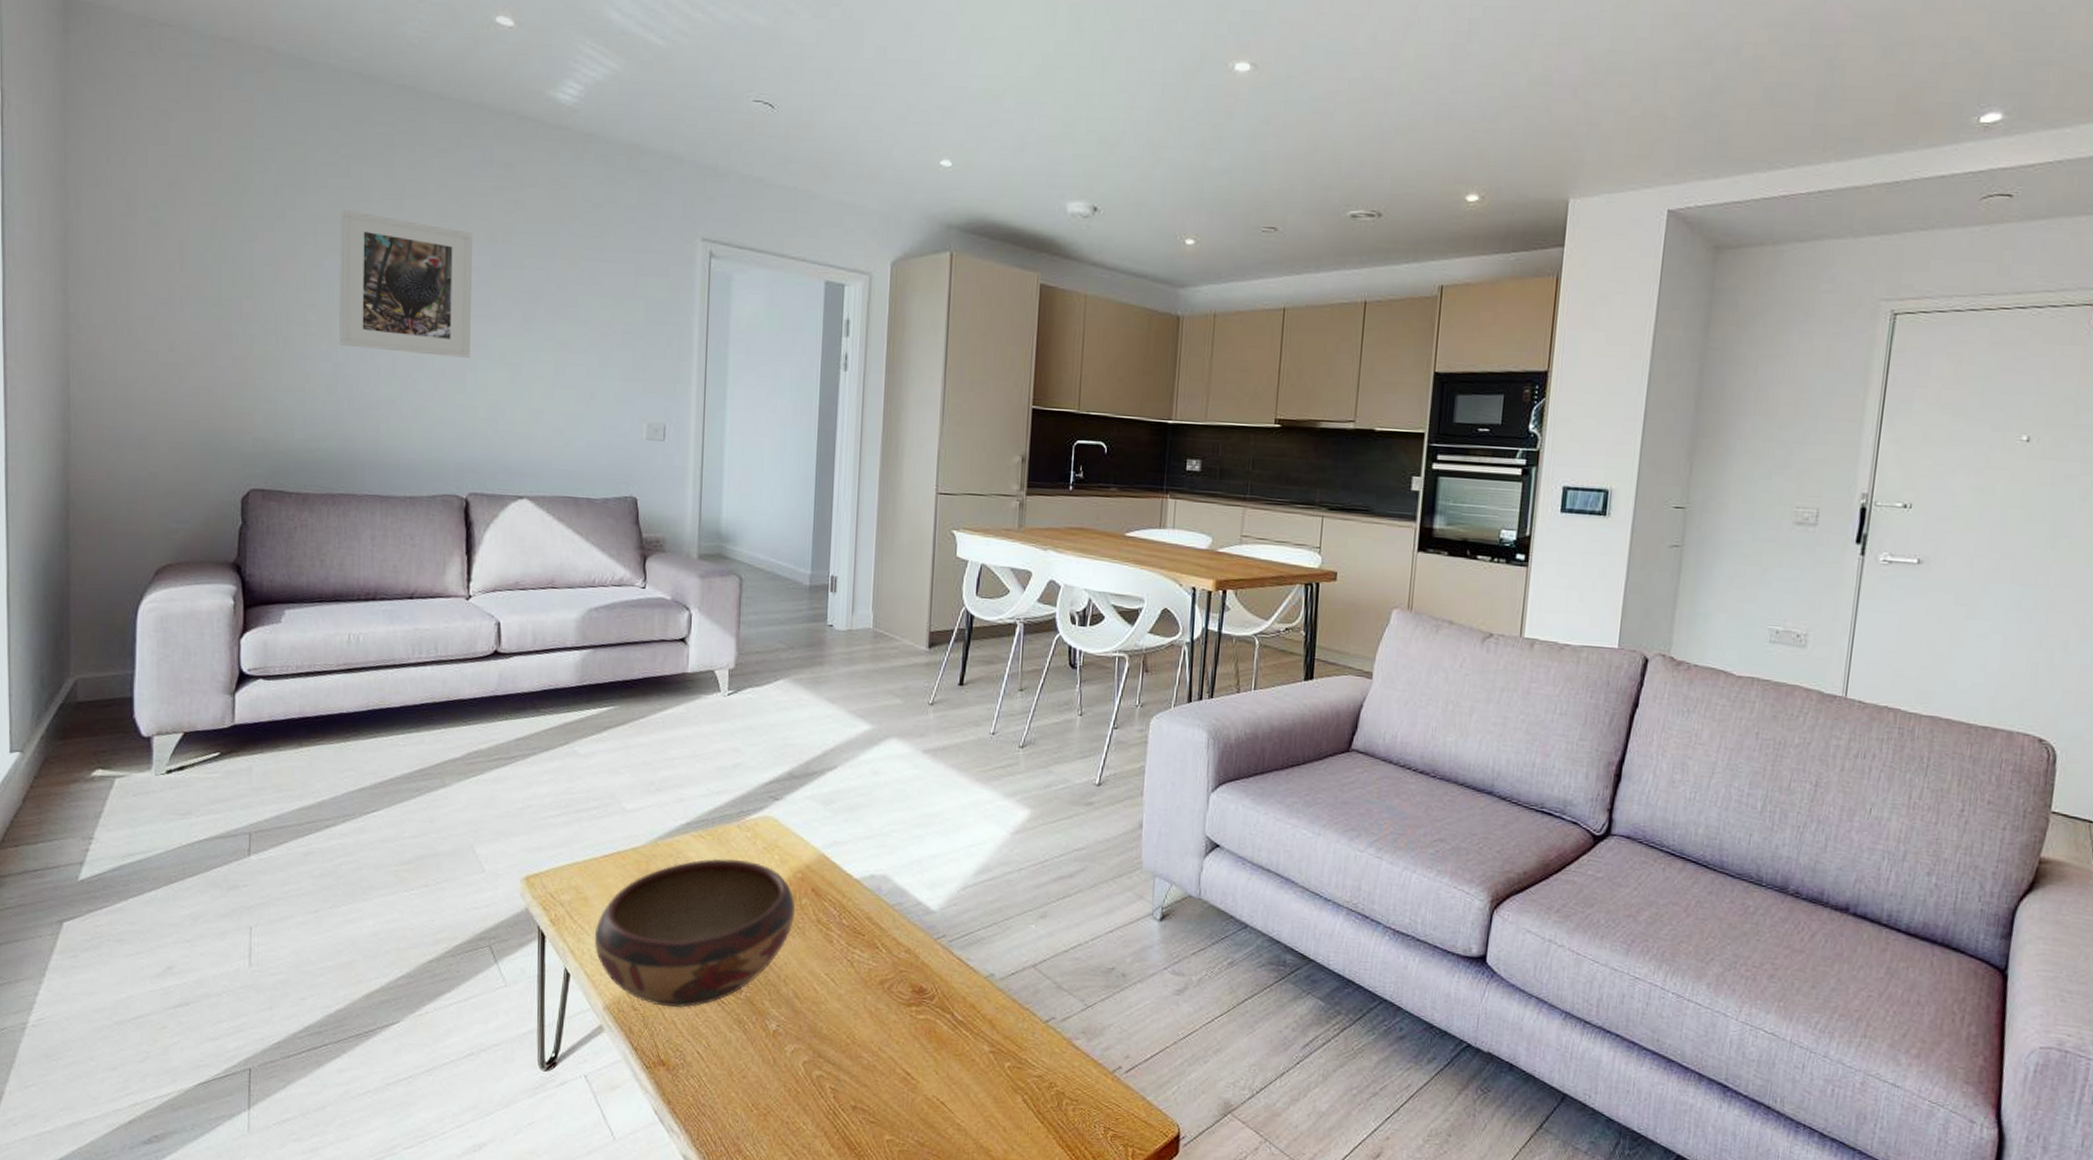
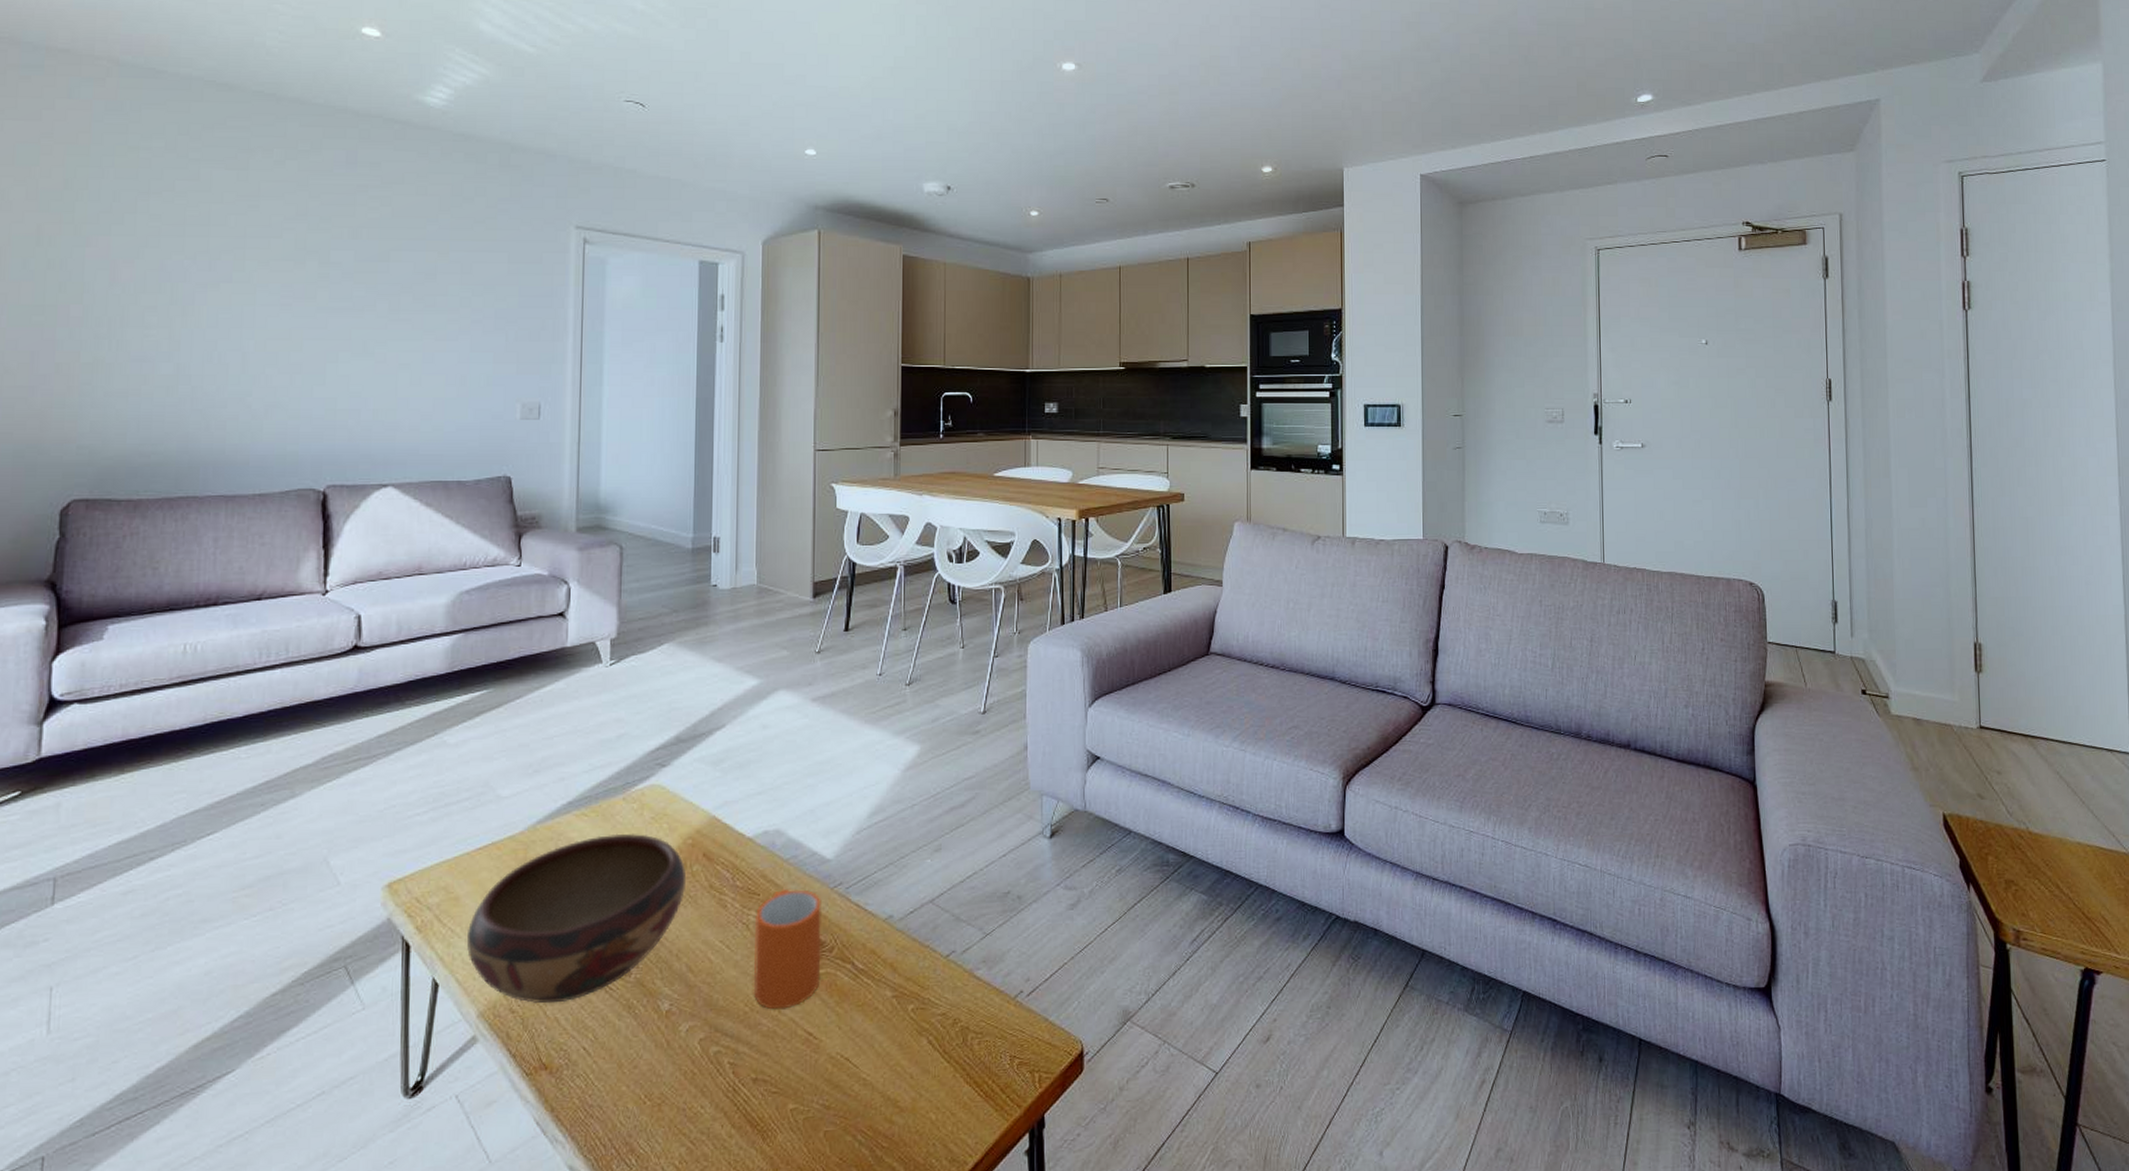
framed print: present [339,210,472,358] -> none [182,212,334,351]
mug: none [855,933,924,1047] -> present [753,889,822,1010]

